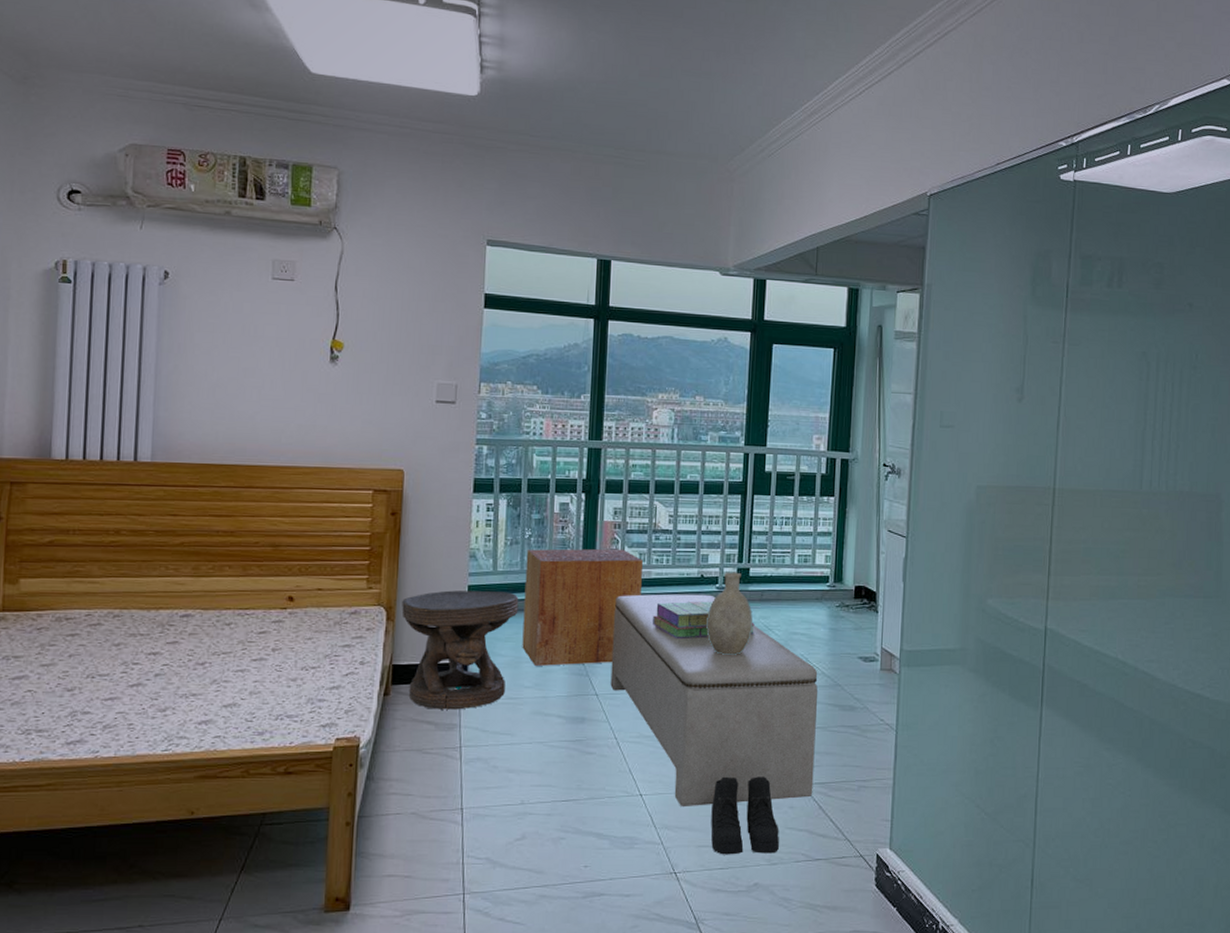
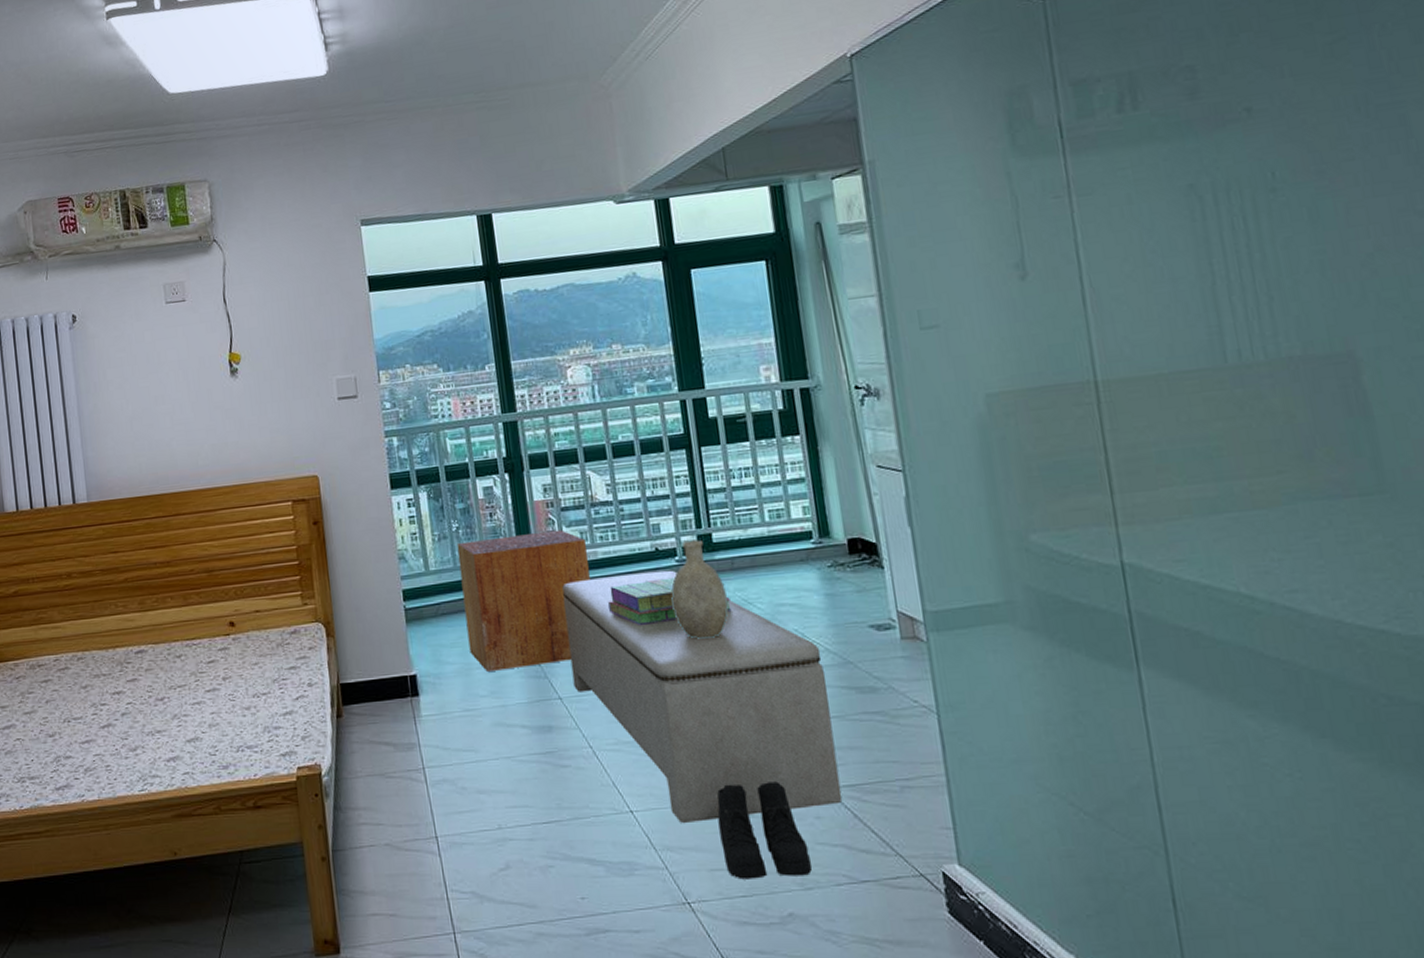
carved stool: present [401,590,519,710] -> none [339,592,460,729]

